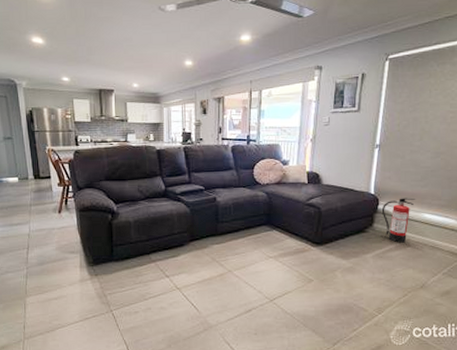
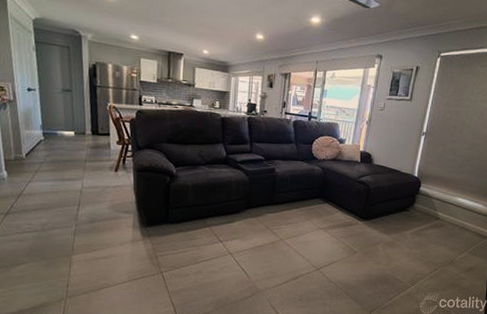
fire extinguisher: present [381,198,416,243] -> none [422,182,452,223]

